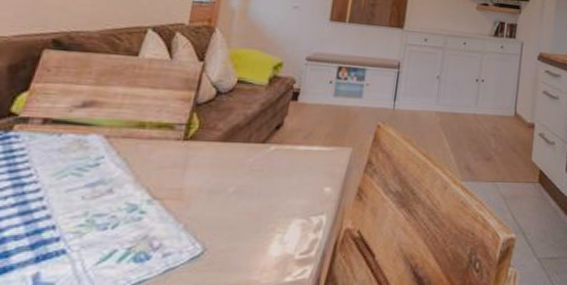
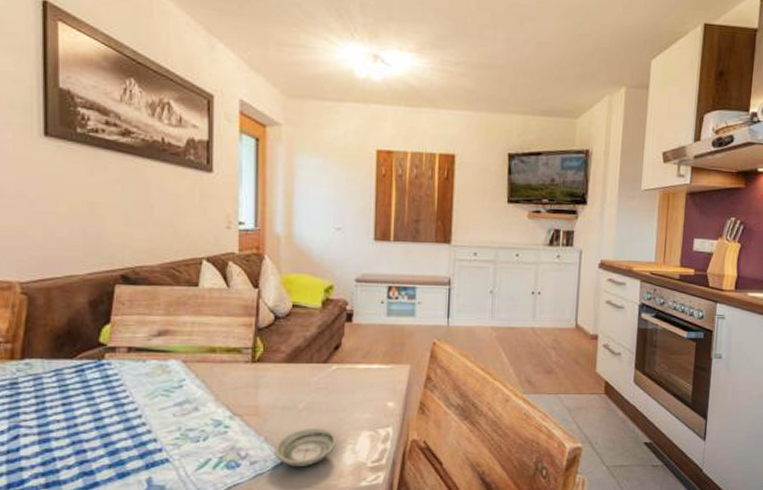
saucer: none [192,214,266,259] -> present [274,427,337,466]

